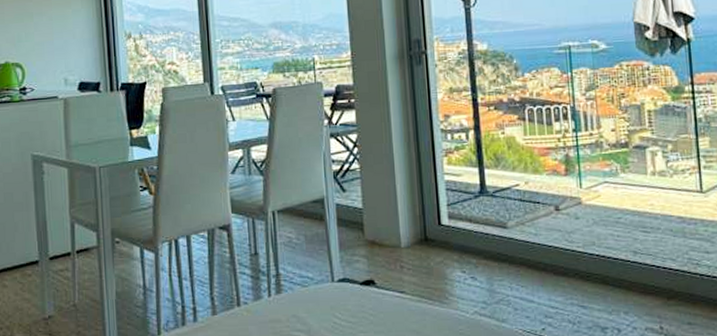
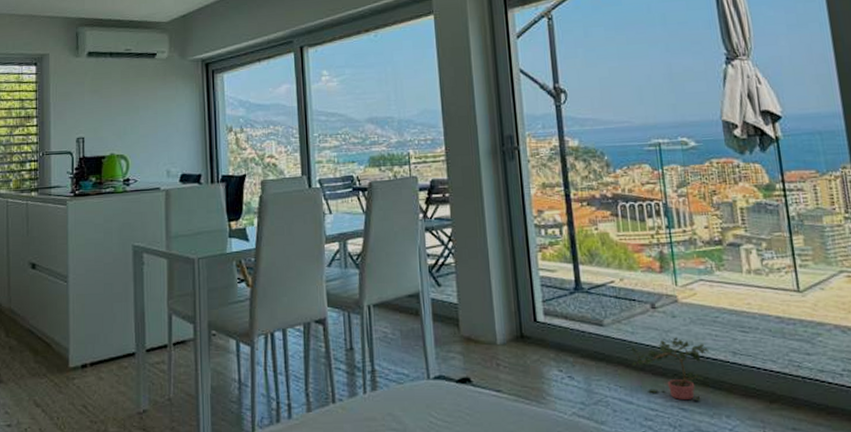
potted plant: none [533,238,611,298] -> present [631,337,710,401]

